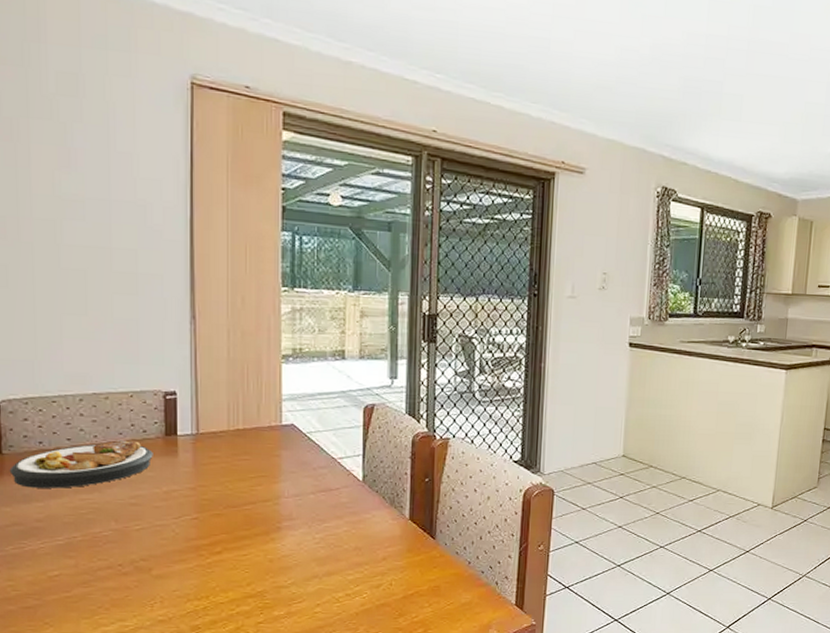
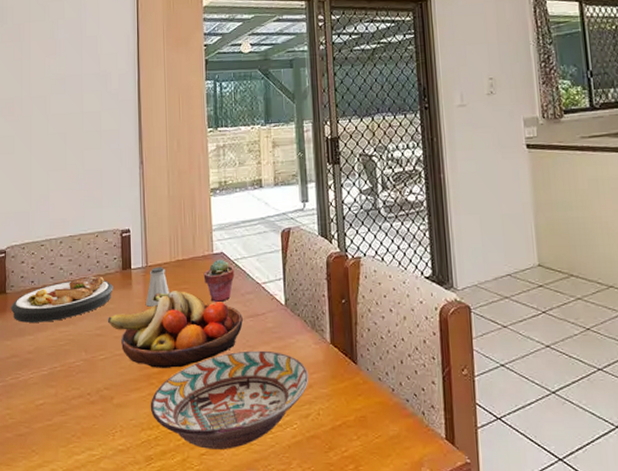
fruit bowl: none [145,461,313,540] -> present [107,291,243,368]
saltshaker: none [196,435,226,477] -> present [146,267,169,307]
decorative bowl: none [198,524,384,618] -> present [150,350,309,449]
potted succulent: none [269,430,307,476] -> present [203,259,235,303]

